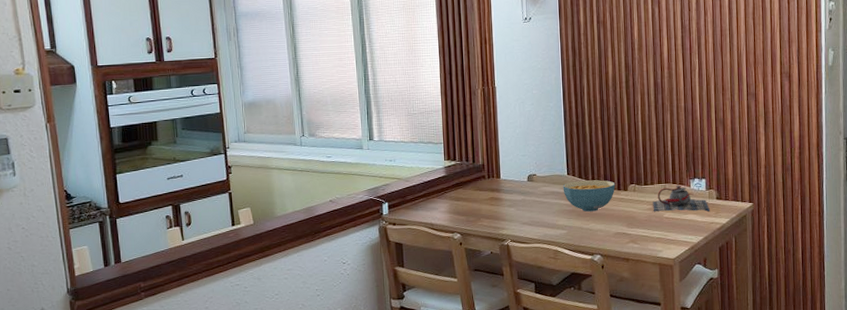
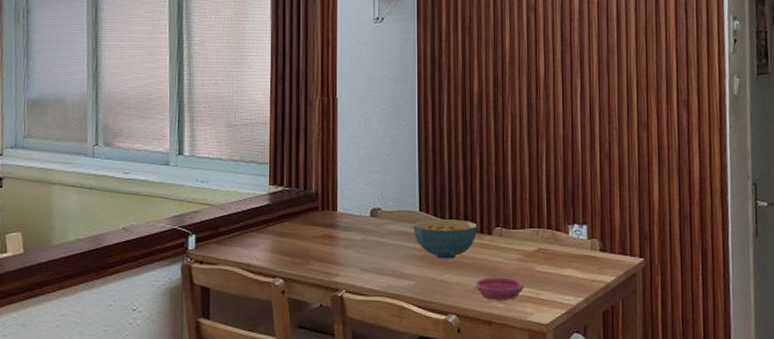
saucer: none [614,223,655,242] -> present [475,277,524,300]
teapot: present [652,184,710,212] -> none [522,230,592,266]

